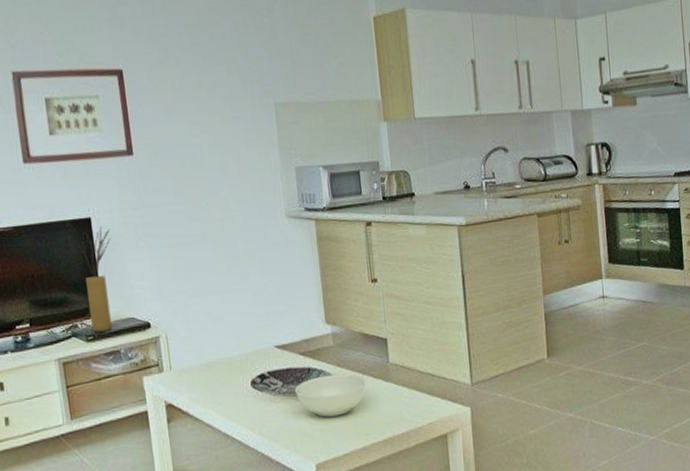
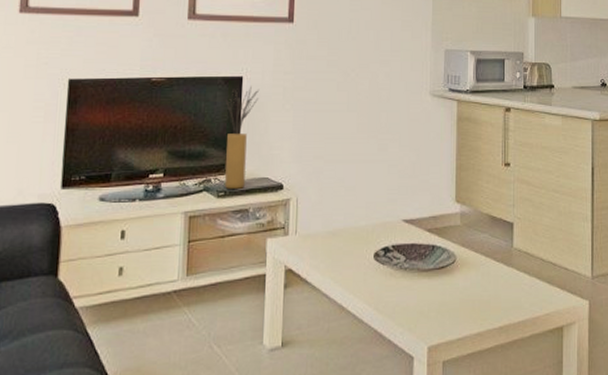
bowl: present [294,374,366,417] -> none [416,254,488,298]

